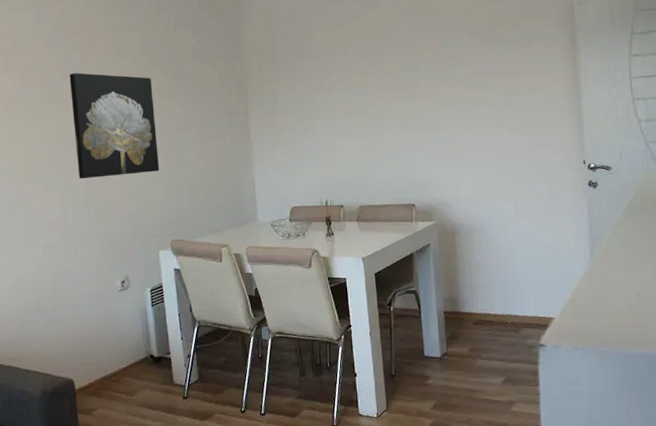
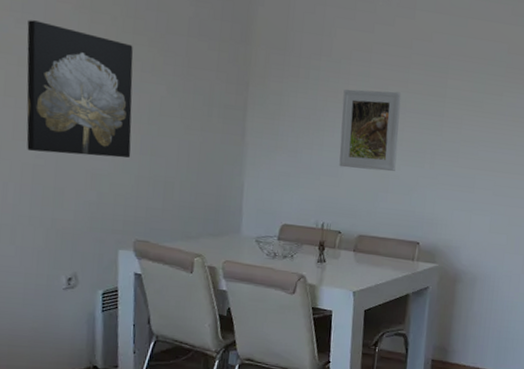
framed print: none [327,74,383,148] -> present [339,89,402,172]

